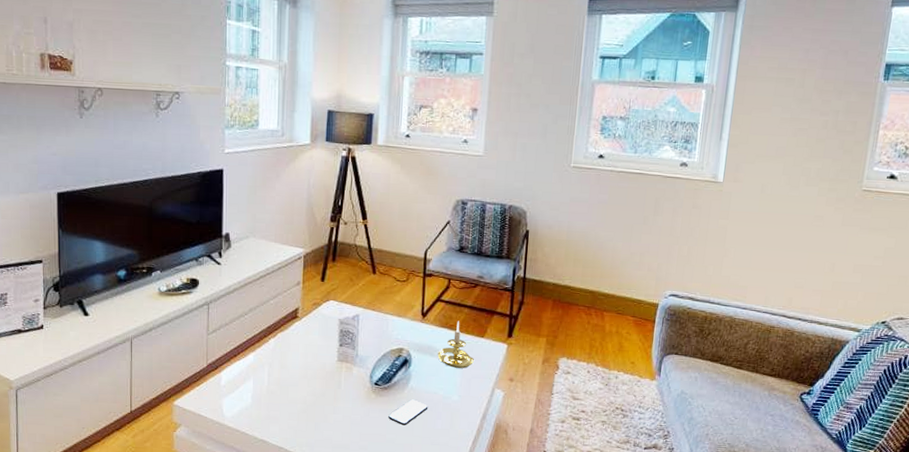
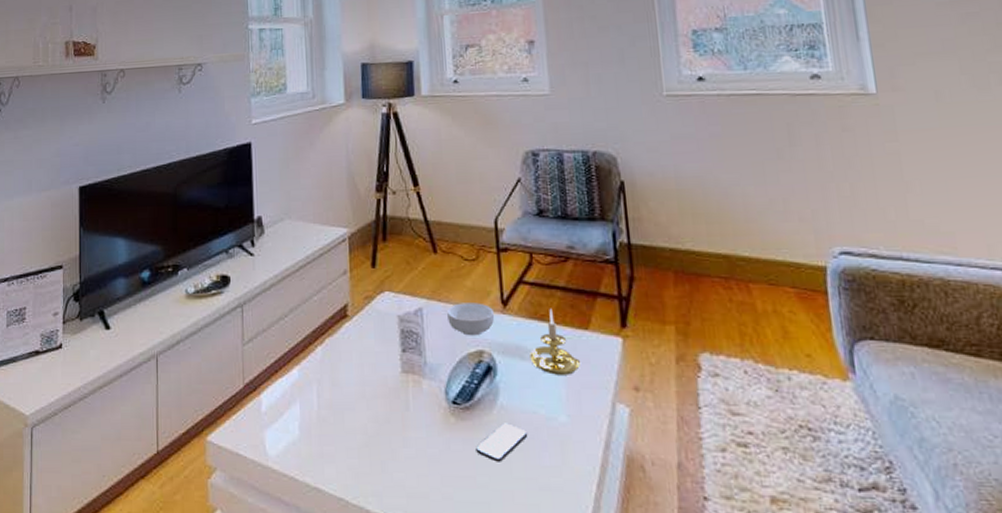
cereal bowl: none [378,312,415,338] -> present [447,303,495,336]

